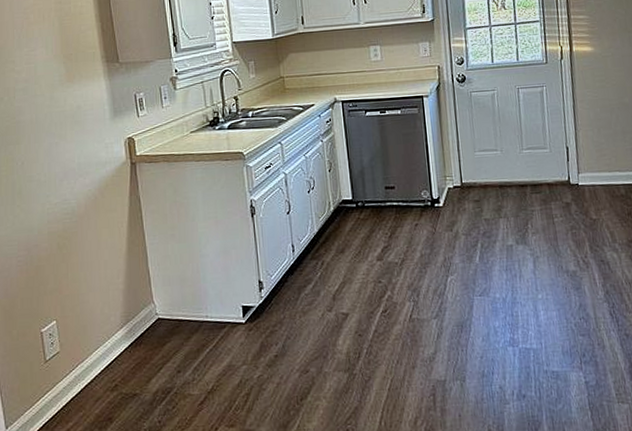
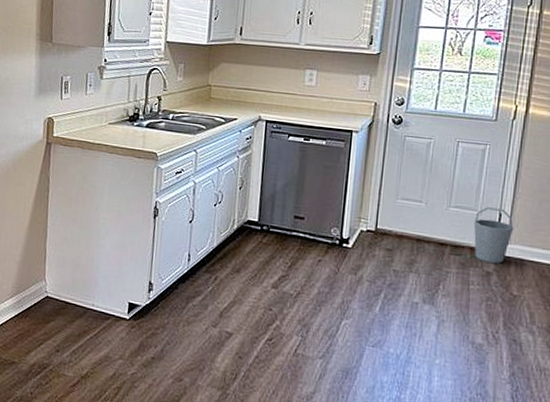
bucket: none [546,142,582,194] -> present [473,207,514,263]

